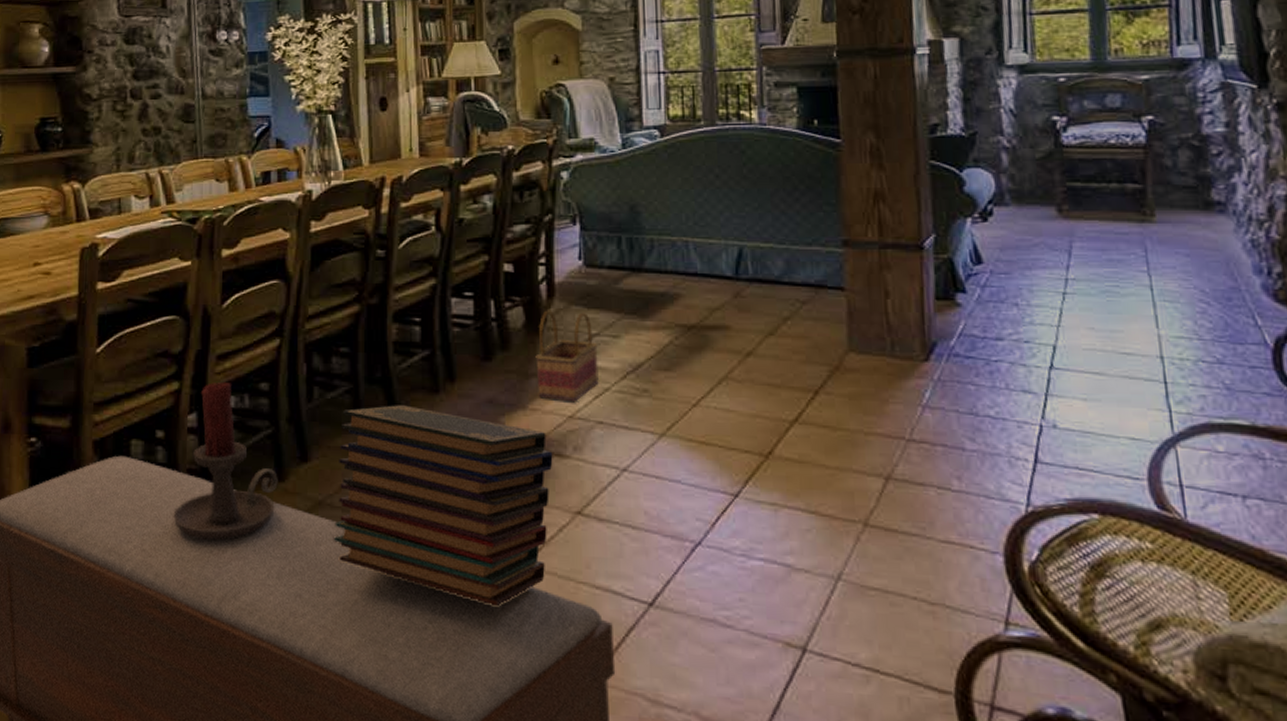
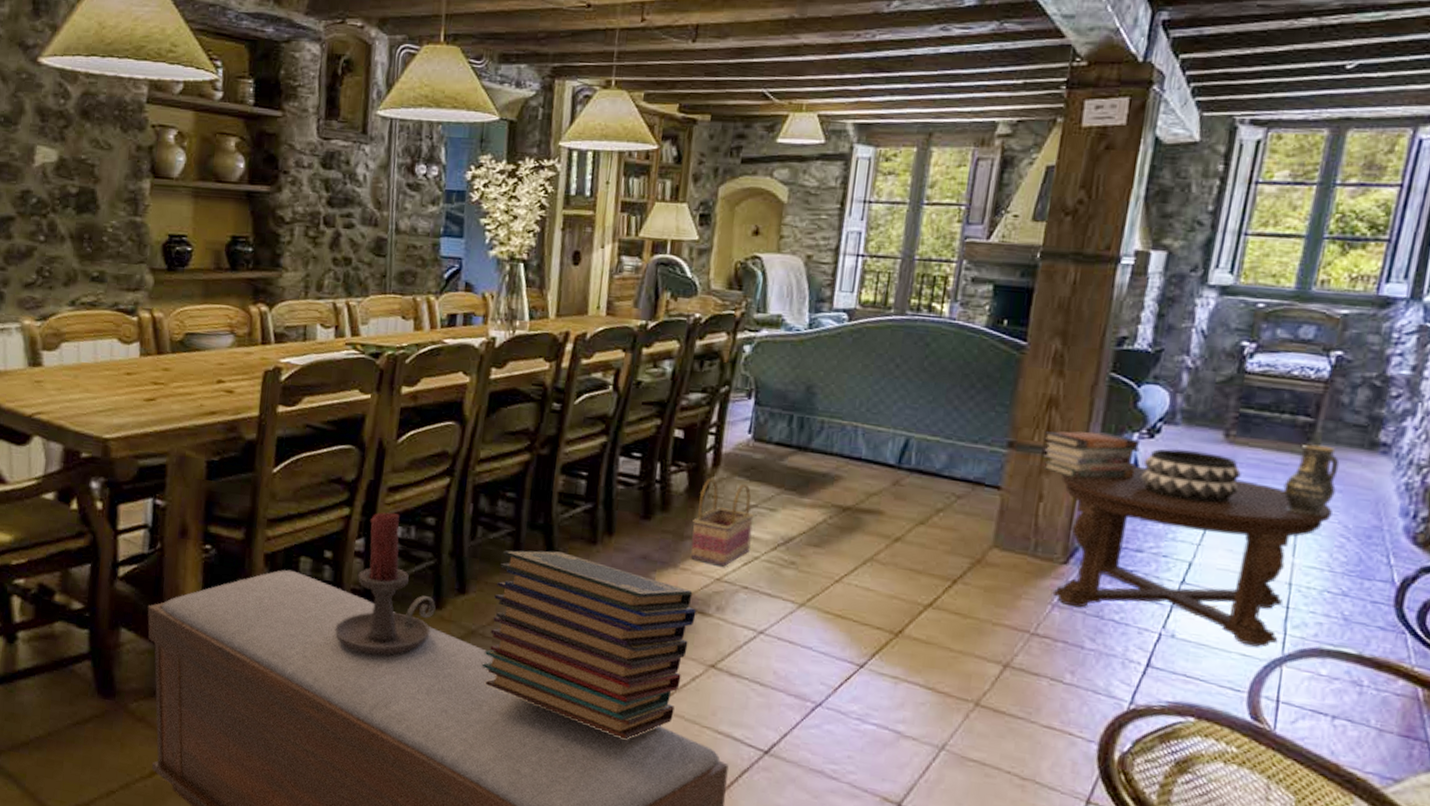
book stack: none [877,221,977,270] -> present [1043,431,1140,479]
coffee table: none [903,252,1186,429] -> present [1052,467,1333,648]
decorative bowl: none [982,230,1085,282] -> present [1141,448,1241,504]
vase: none [1129,210,1183,284] -> present [1283,444,1340,517]

